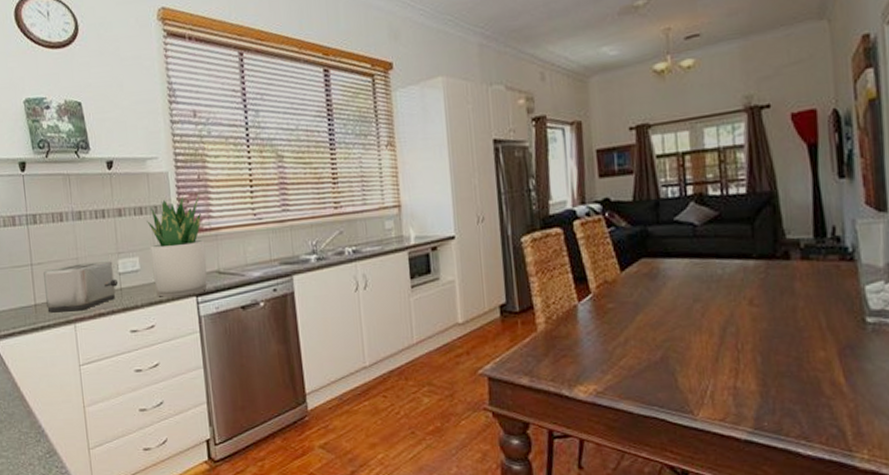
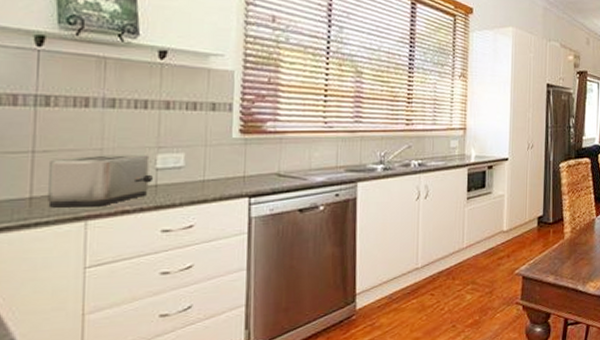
planter: present [147,193,207,298] -> none [200,95,269,198]

